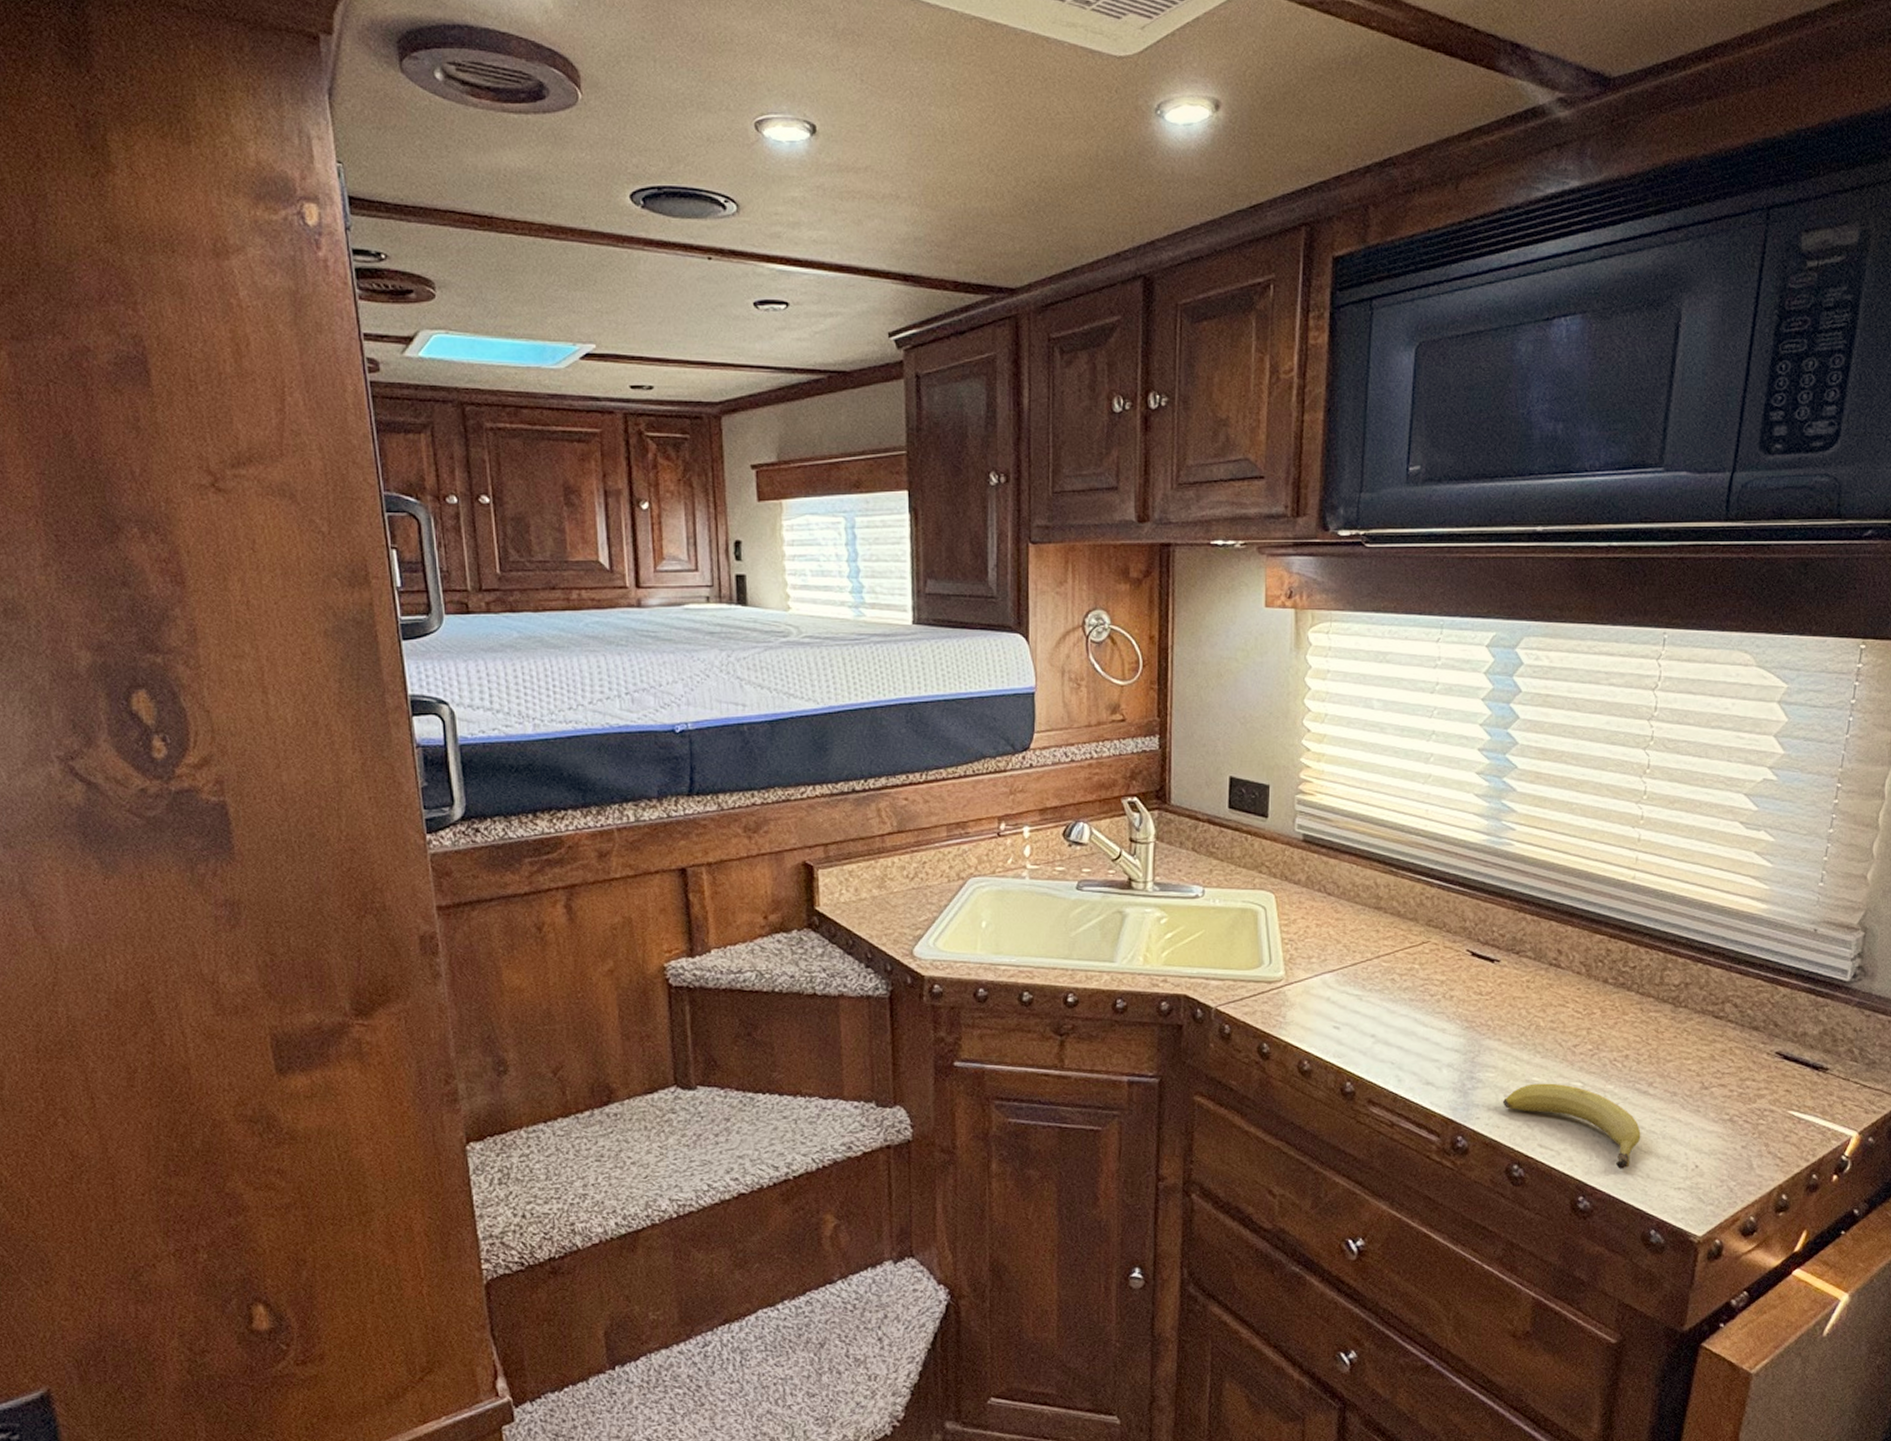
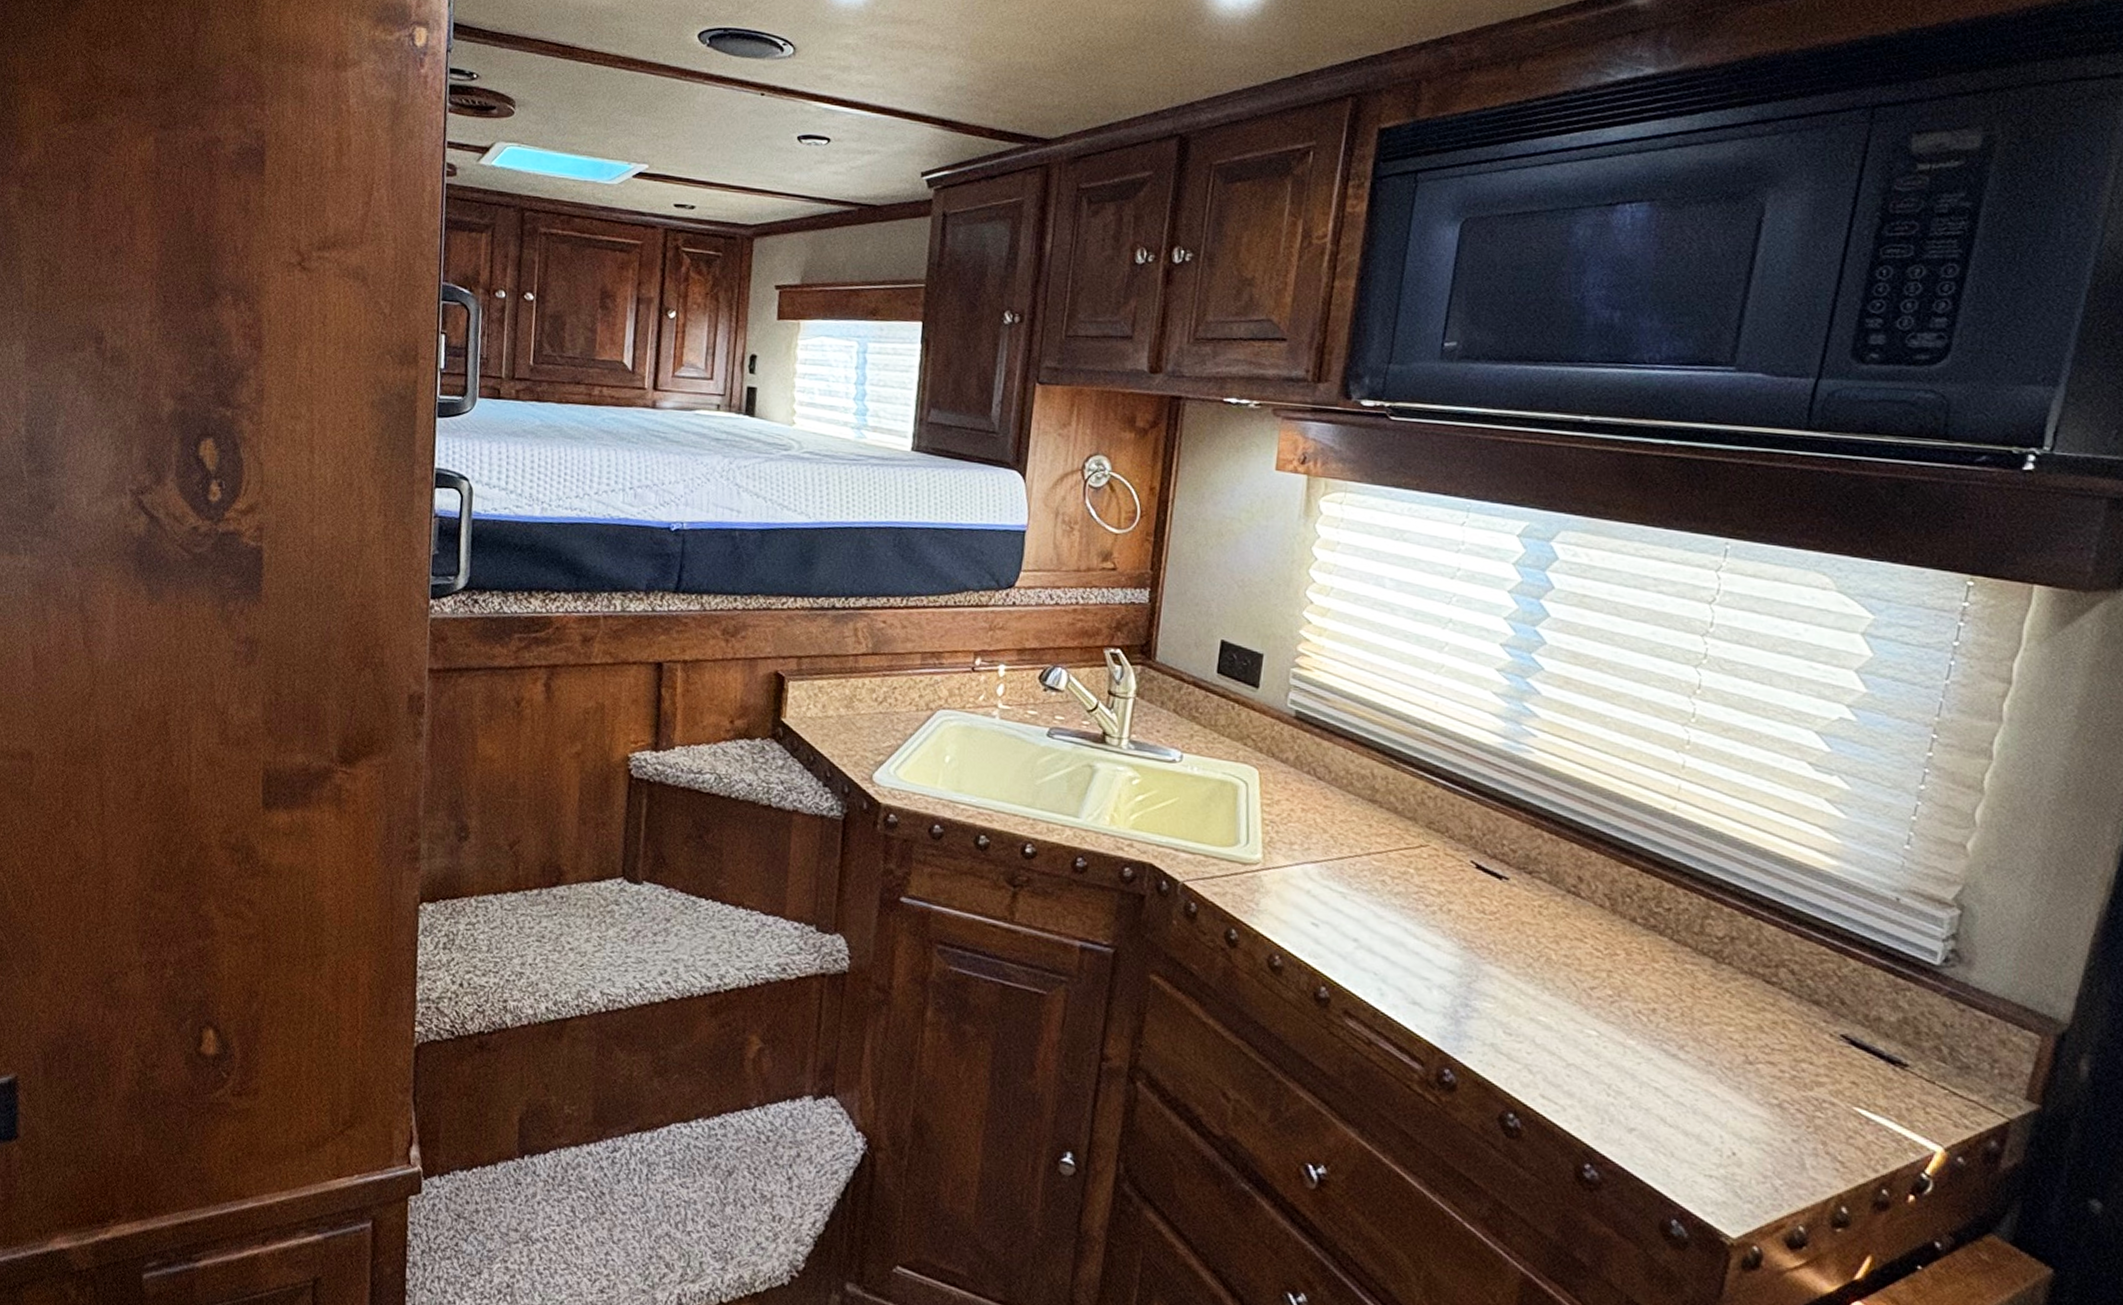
fruit: present [1502,1083,1641,1169] -> none [1500,1023,1667,1141]

